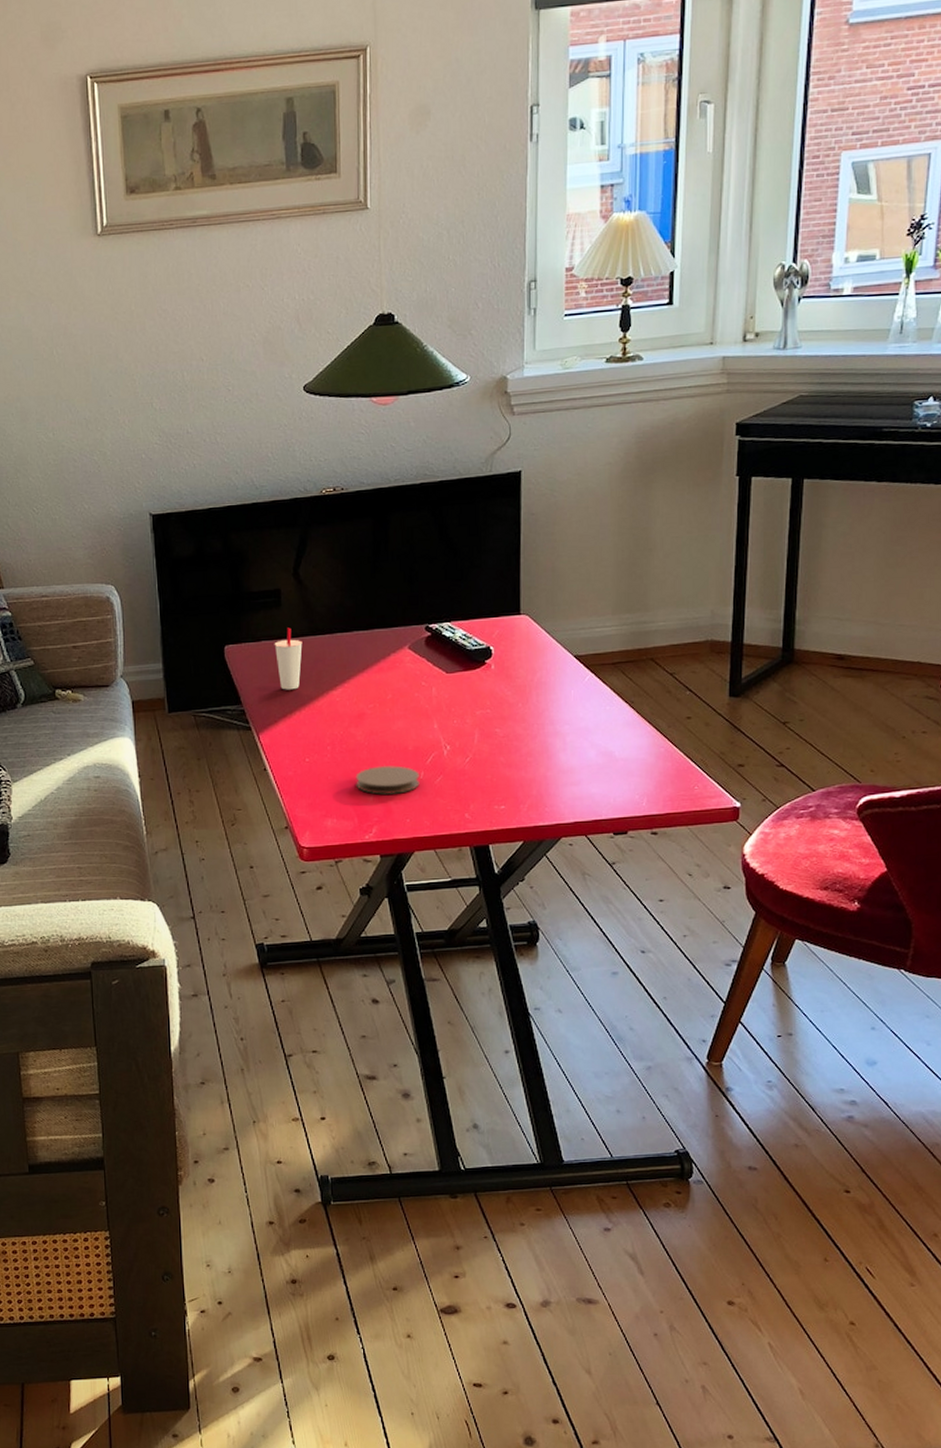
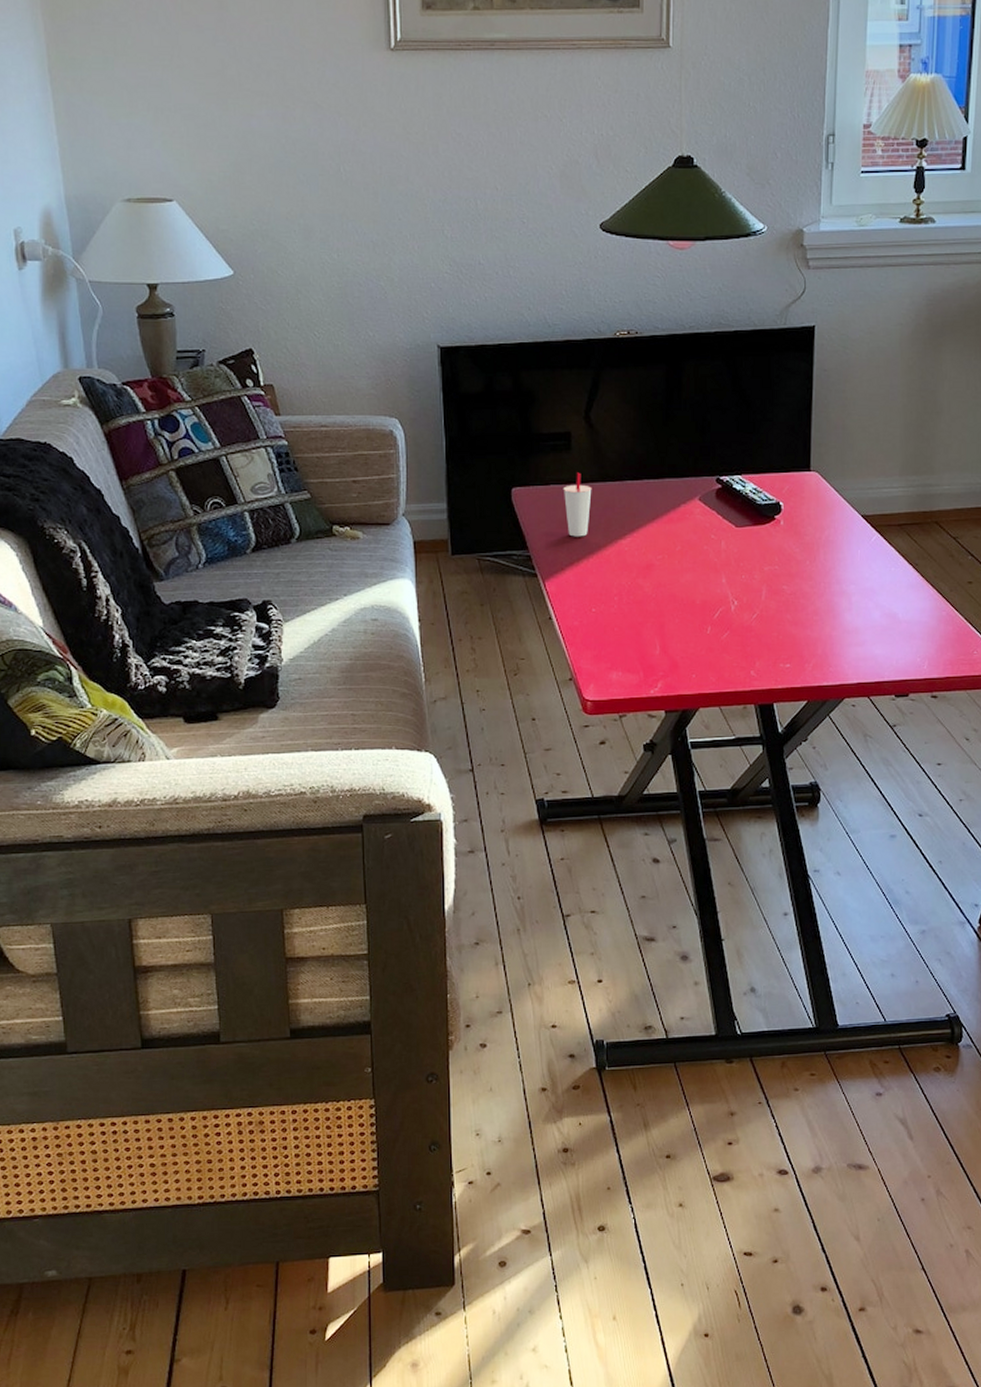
coaster: present [355,765,420,795] -> none [642,618,706,648]

